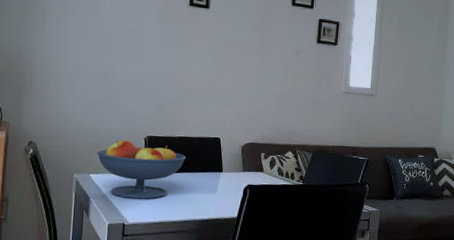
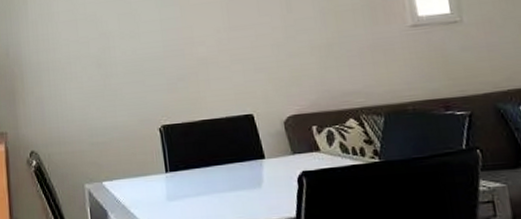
fruit bowl: present [97,140,186,199] -> none [106,134,214,207]

